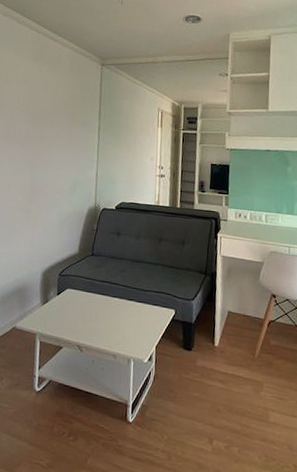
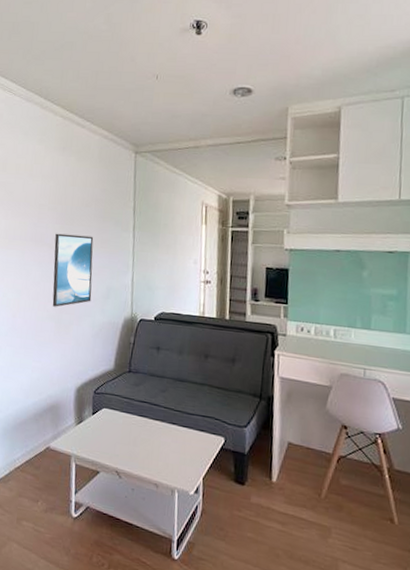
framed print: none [22,132,63,199] -> present [52,233,94,307]

